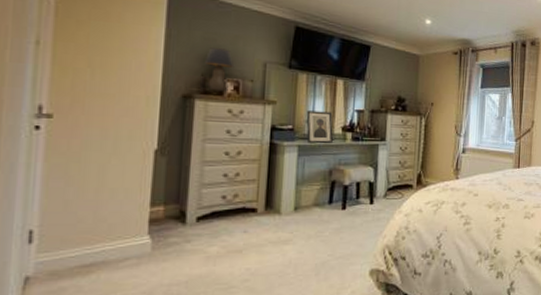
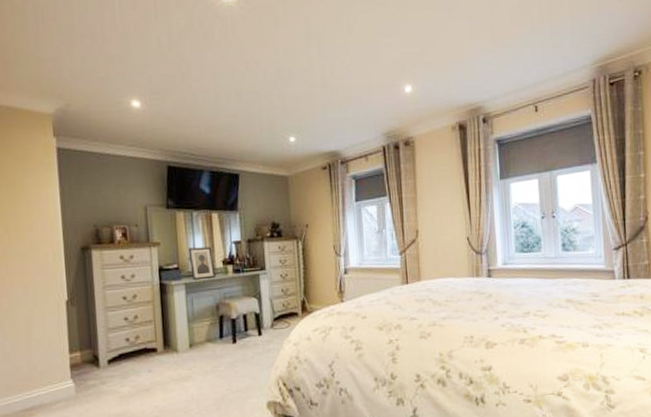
table lamp: present [204,48,235,92] -> none [94,198,120,240]

